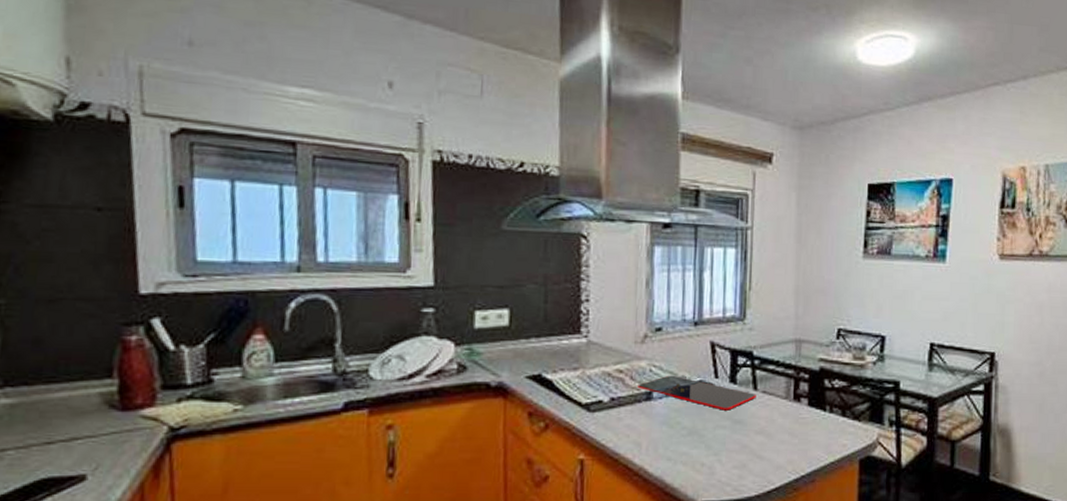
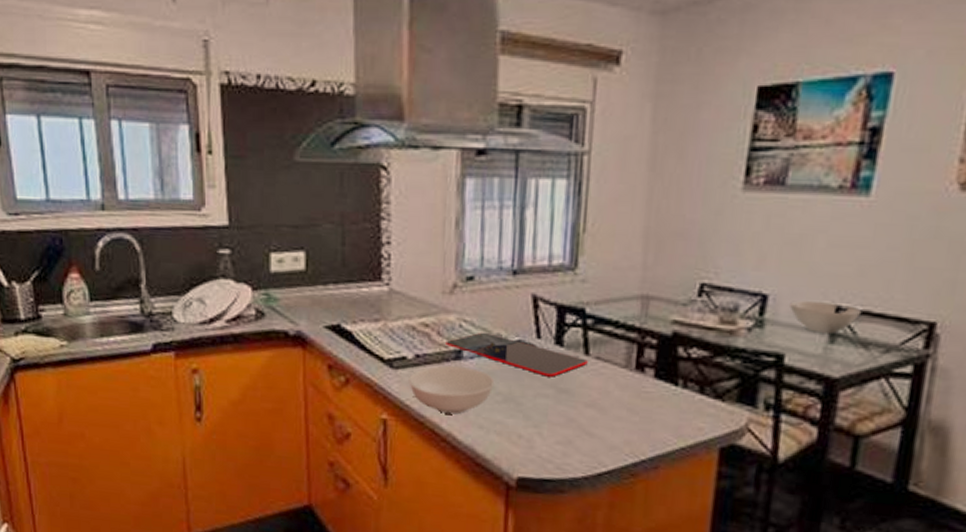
bowl: none [604,406,681,450] -> present [408,365,495,415]
bowl: none [900,340,948,365] -> present [789,301,862,335]

